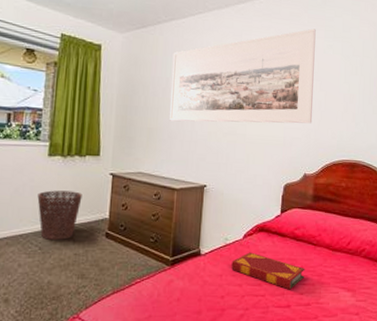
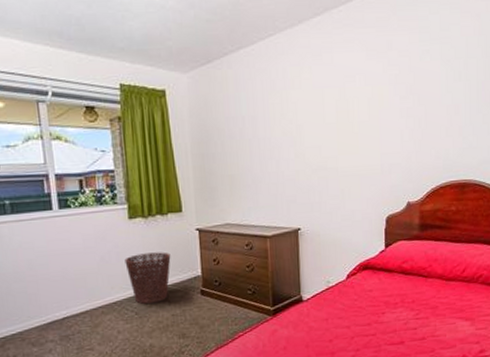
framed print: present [170,28,316,124] -> none [245,33,413,164]
hardback book: present [231,252,305,290] -> none [337,292,417,326]

